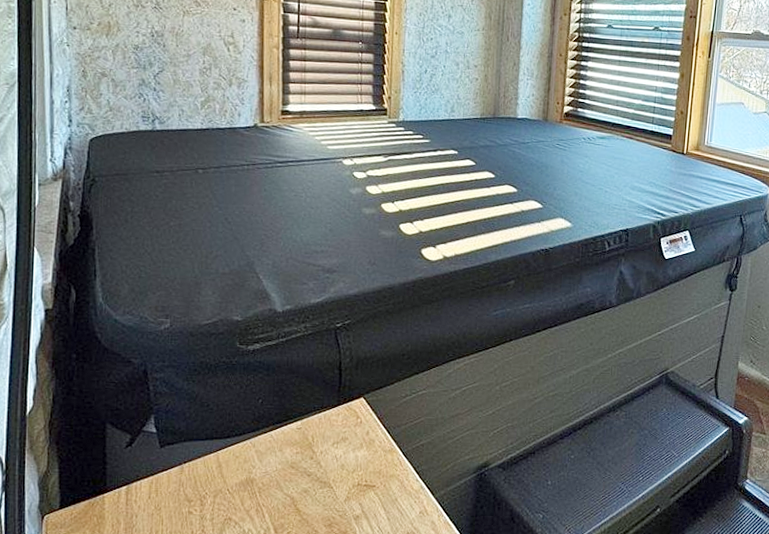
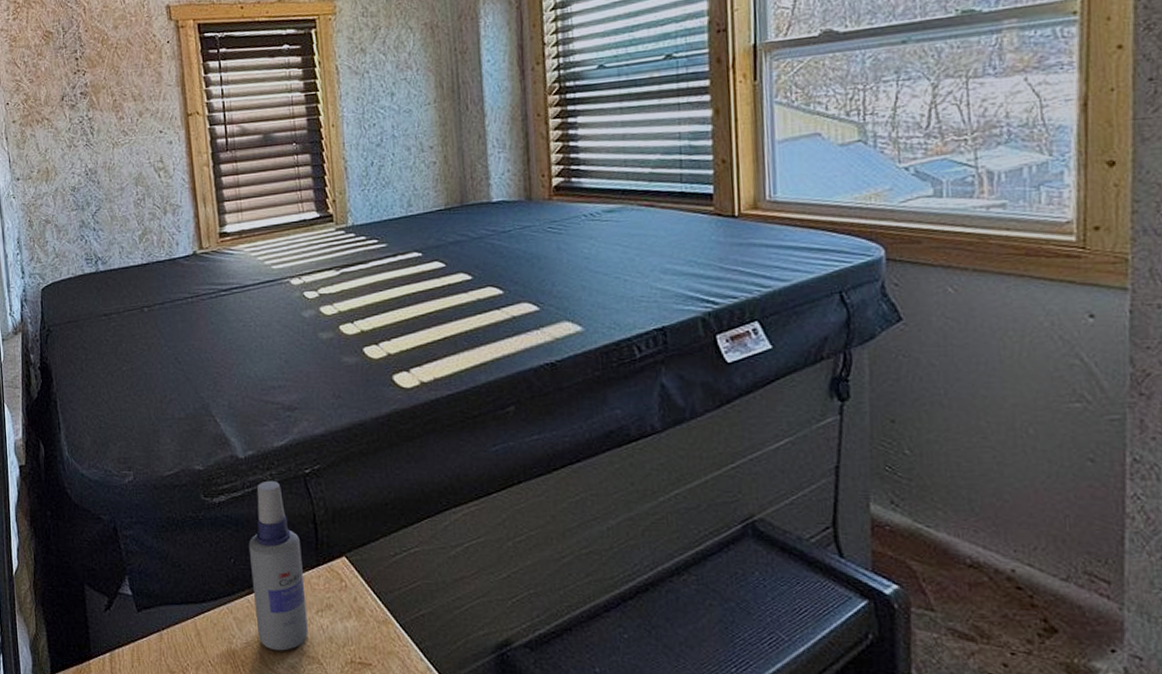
spray bottle: none [276,332,326,478] -> present [248,480,308,651]

